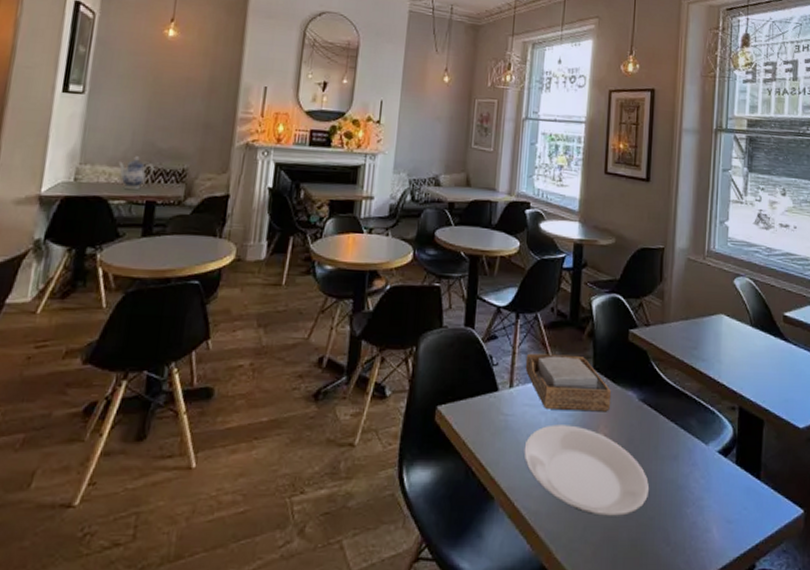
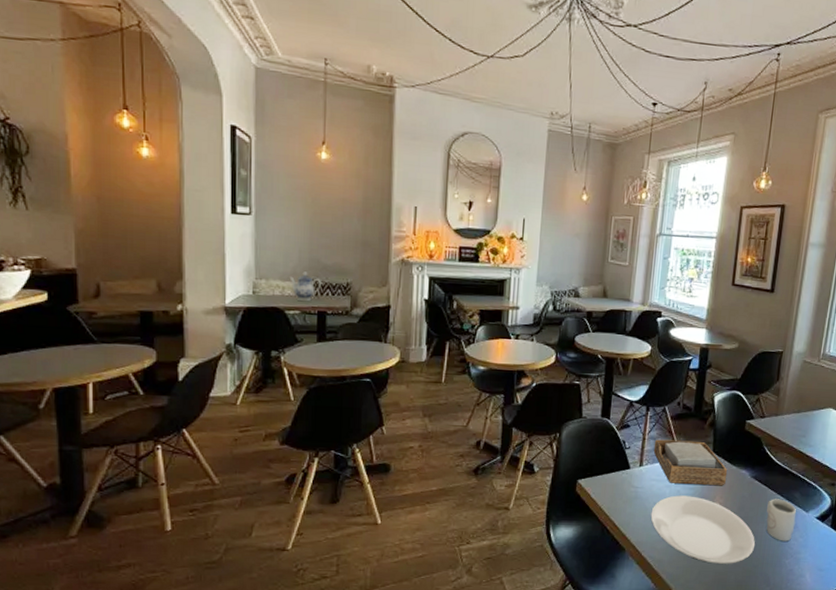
mug: none [660,427,695,484] -> present [766,499,797,542]

